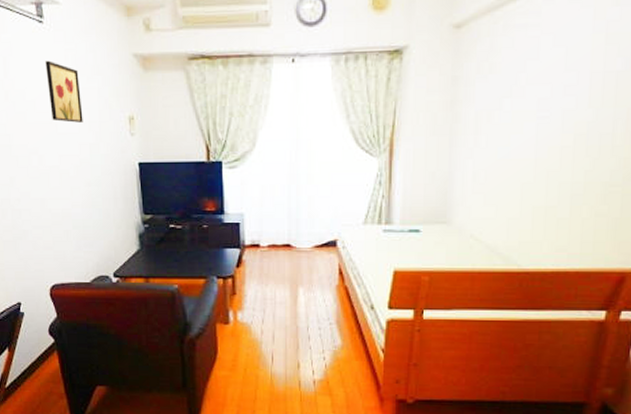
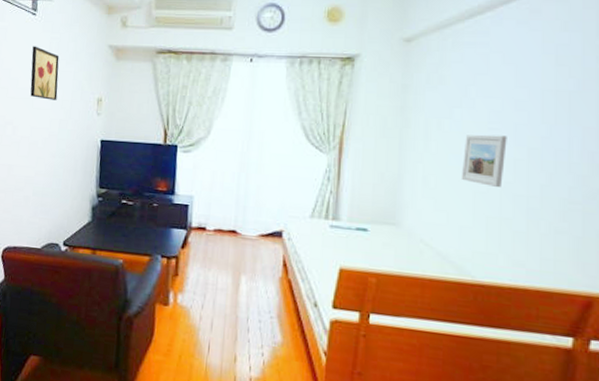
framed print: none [511,123,555,176] -> present [462,134,507,187]

